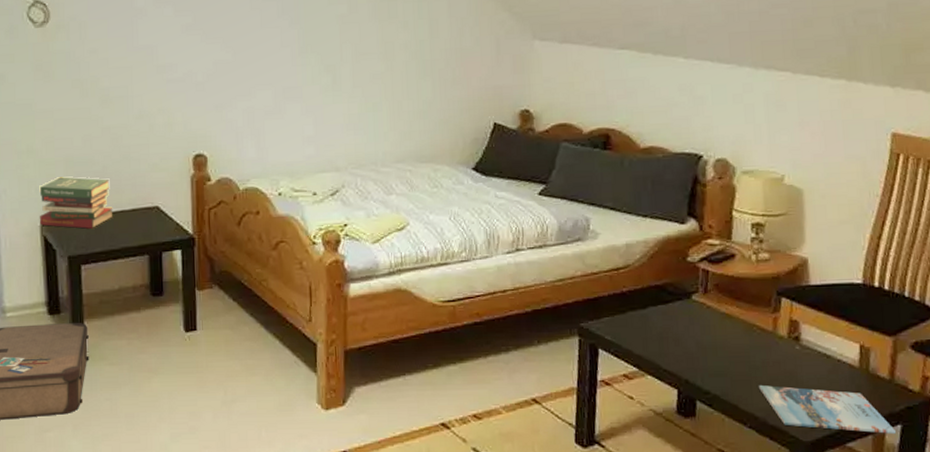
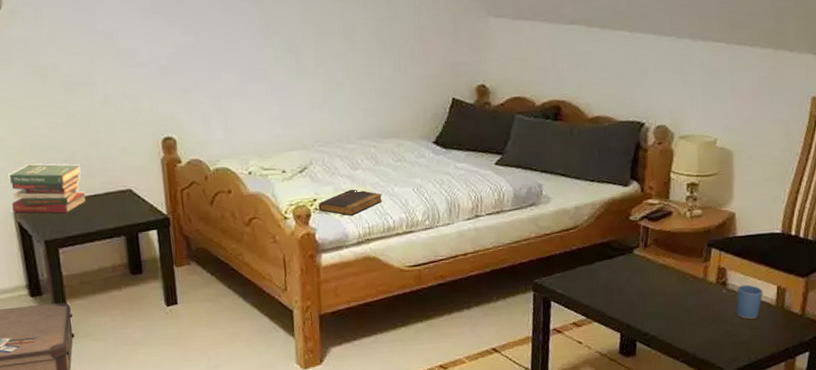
book: none [348,215,417,244] -> present [318,189,383,216]
magazine: present [758,384,897,435] -> none [689,324,805,361]
mug: none [812,341,844,383] -> present [736,284,763,320]

